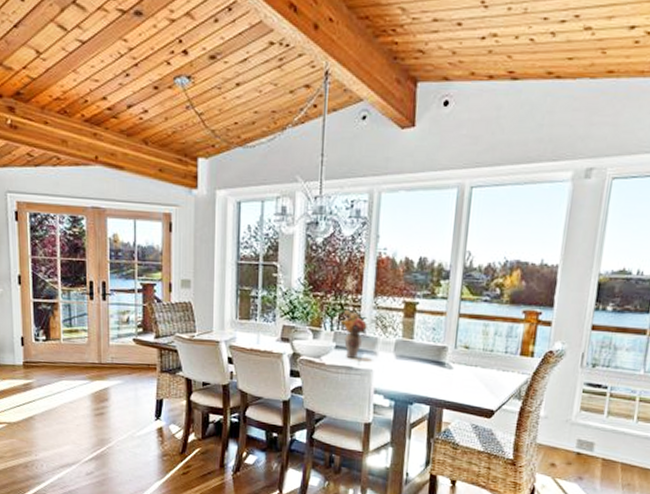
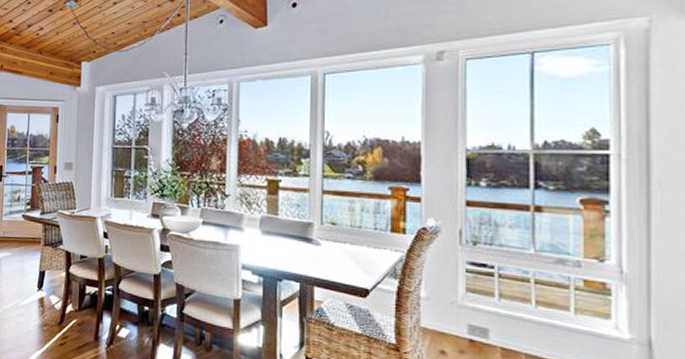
flower arrangement: present [340,309,368,358] -> none [206,187,233,234]

